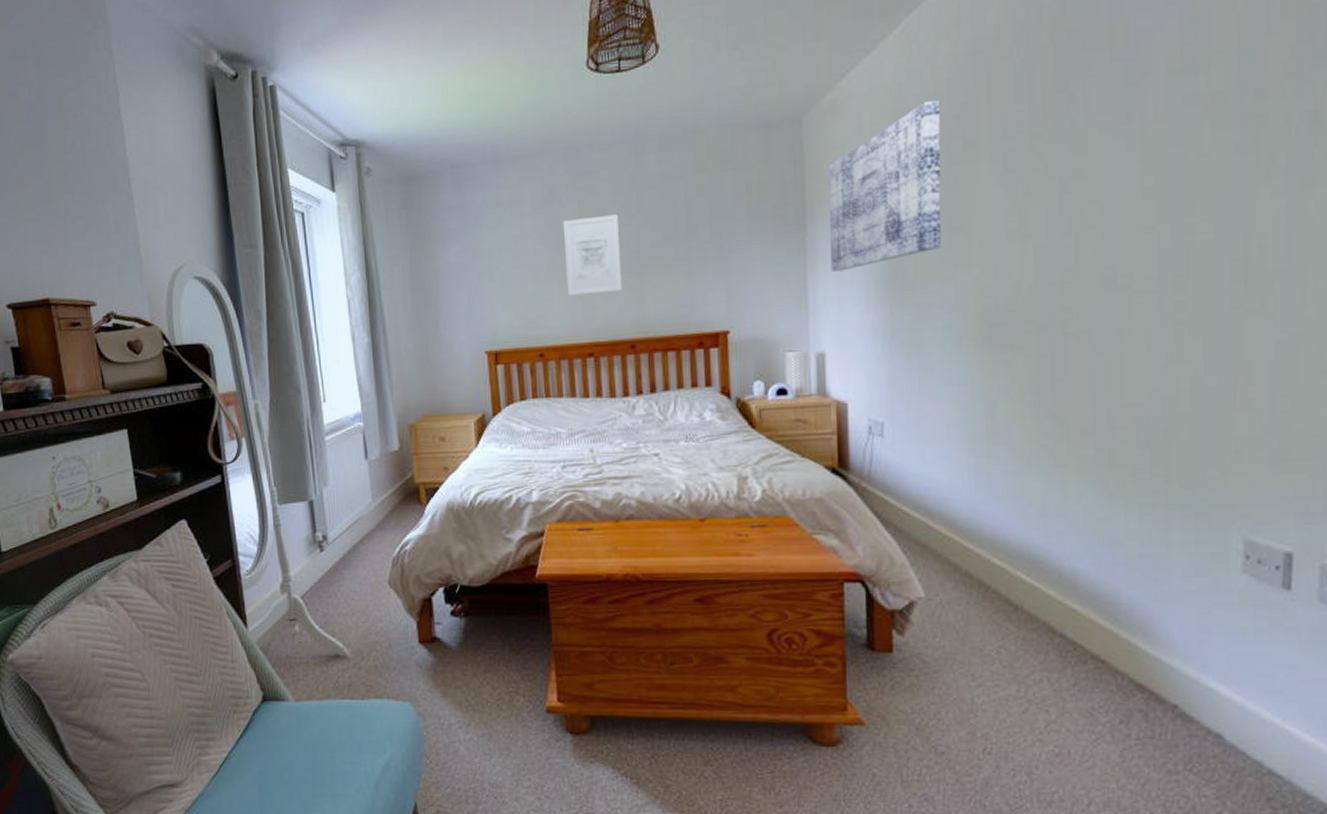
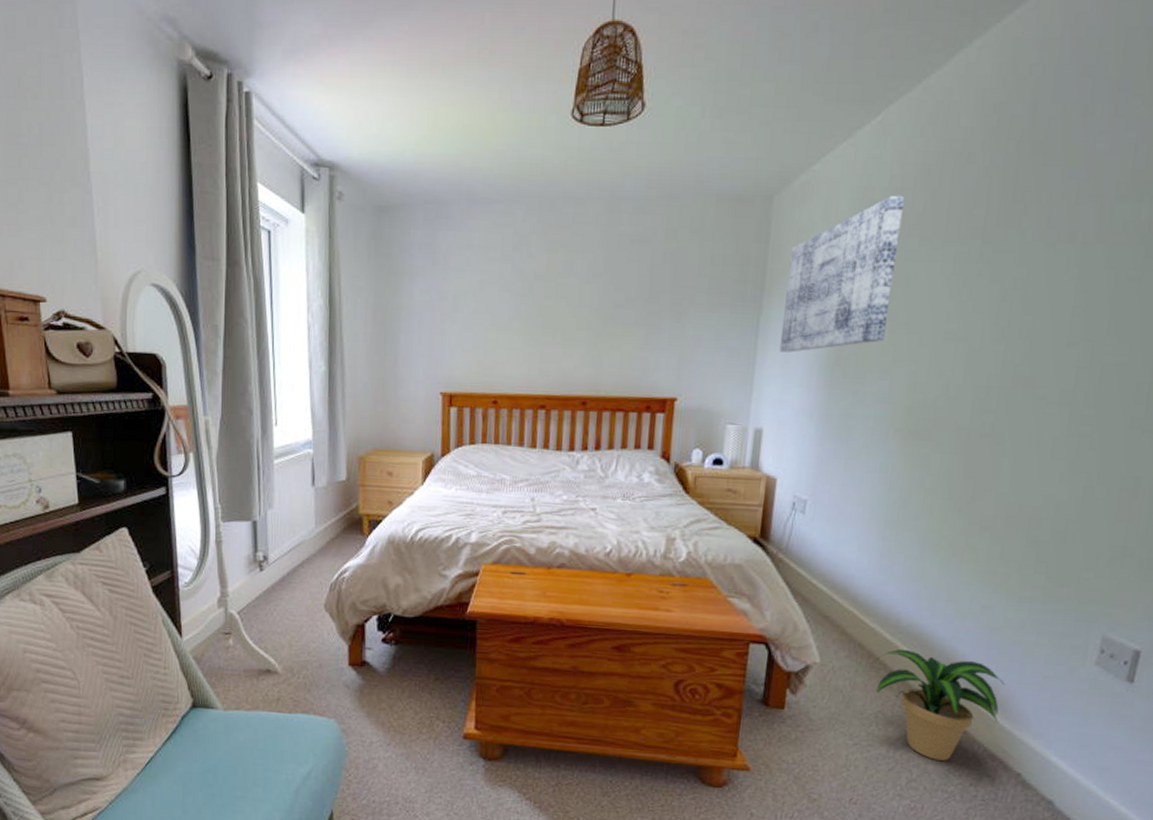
wall art: present [562,214,623,296] -> none [526,270,585,348]
potted plant: none [988,575,1141,697] -> present [875,649,1005,761]

